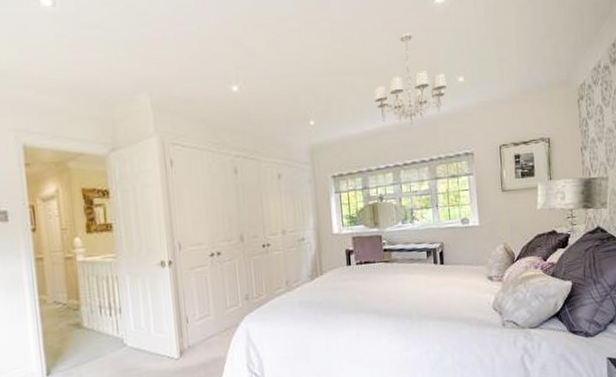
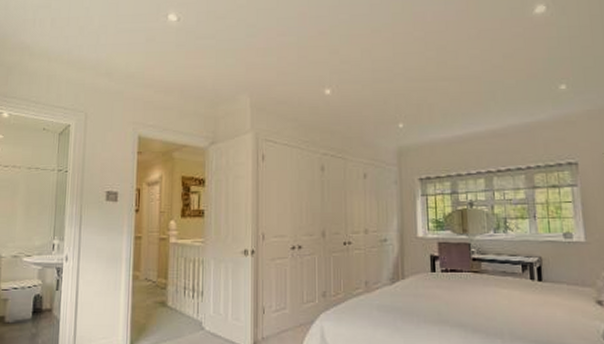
chandelier: present [374,33,448,125] -> none [466,42,548,132]

